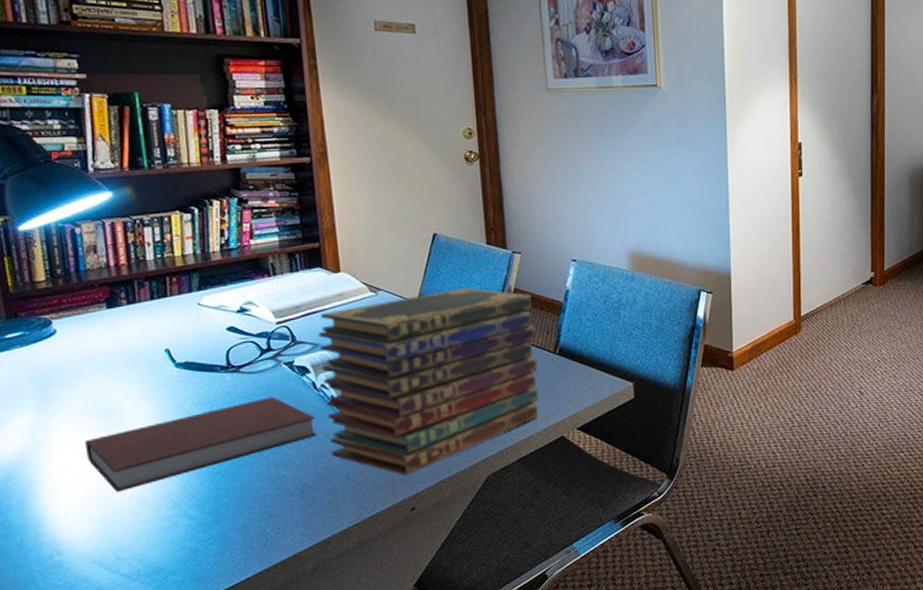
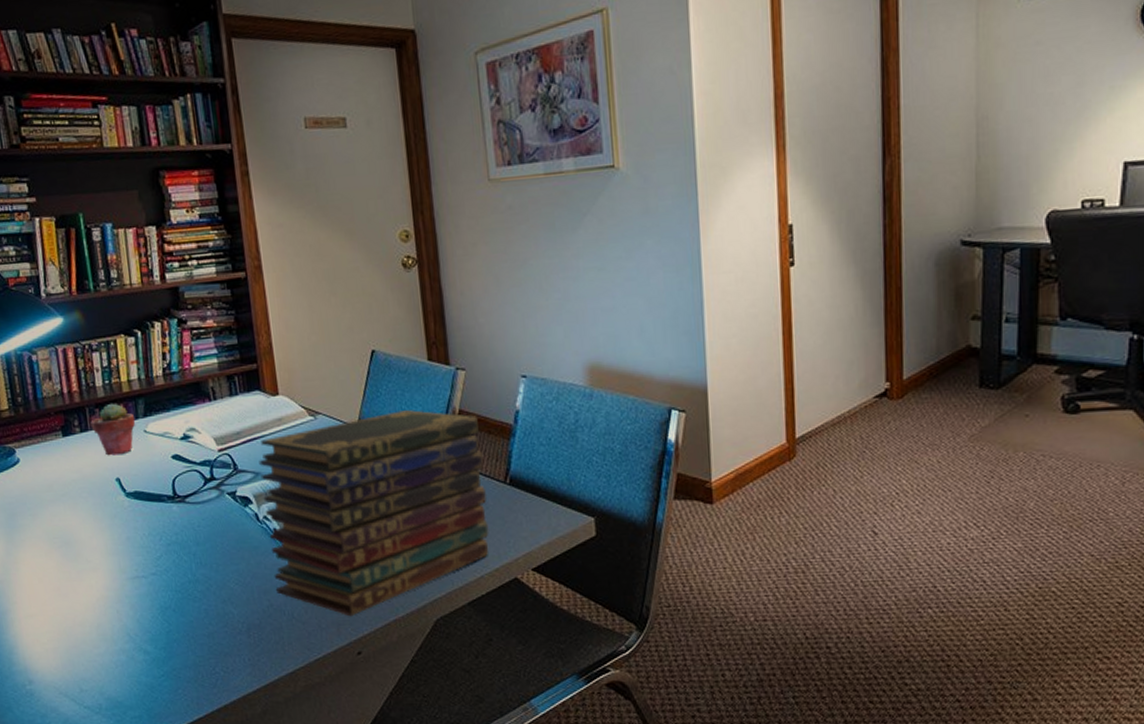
notebook: present [85,396,318,492] -> none [48,528,262,623]
potted succulent: none [139,276,189,328] -> present [90,403,136,456]

